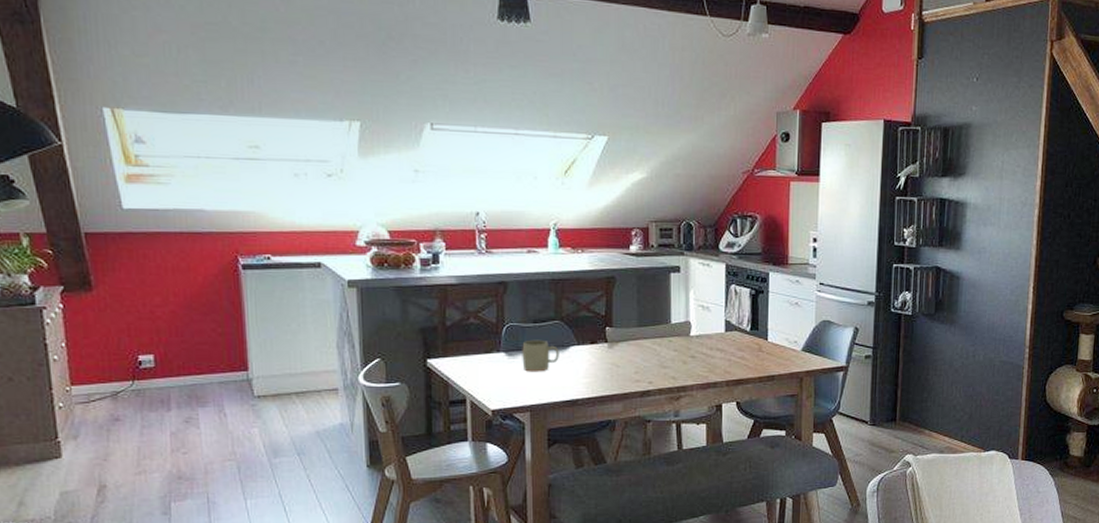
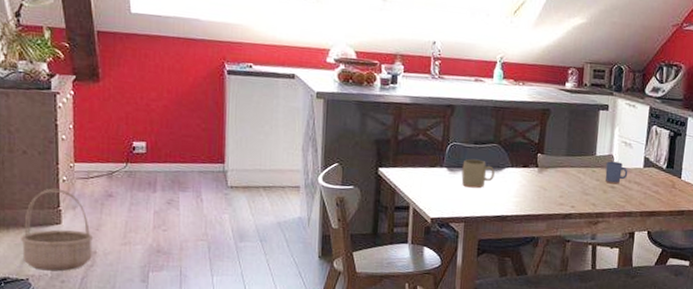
basket: none [13,417,102,513] -> present [20,188,93,271]
mug: none [683,328,709,353] -> present [605,161,628,184]

